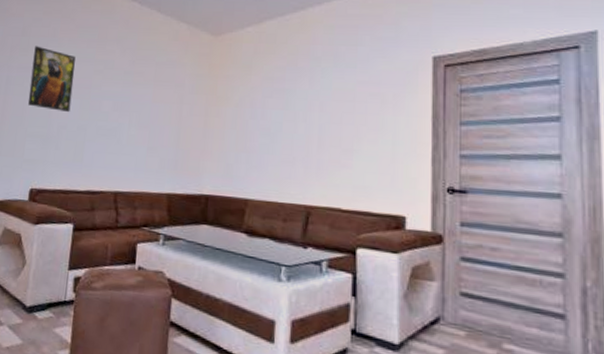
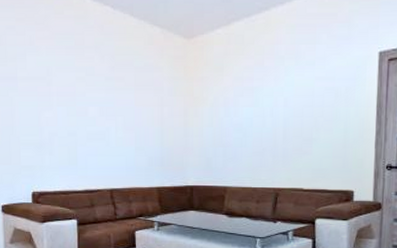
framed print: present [27,46,76,113] -> none [13,55,59,120]

